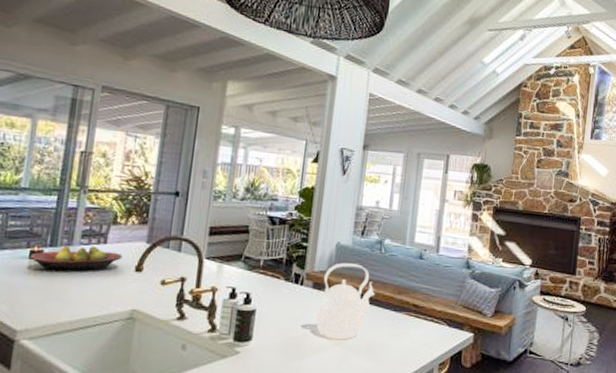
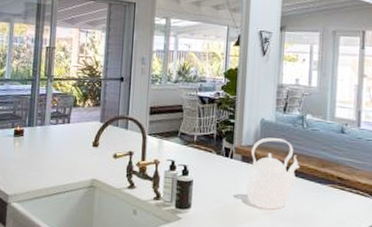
fruit bowl: present [30,245,123,271] -> none [15,125,83,147]

